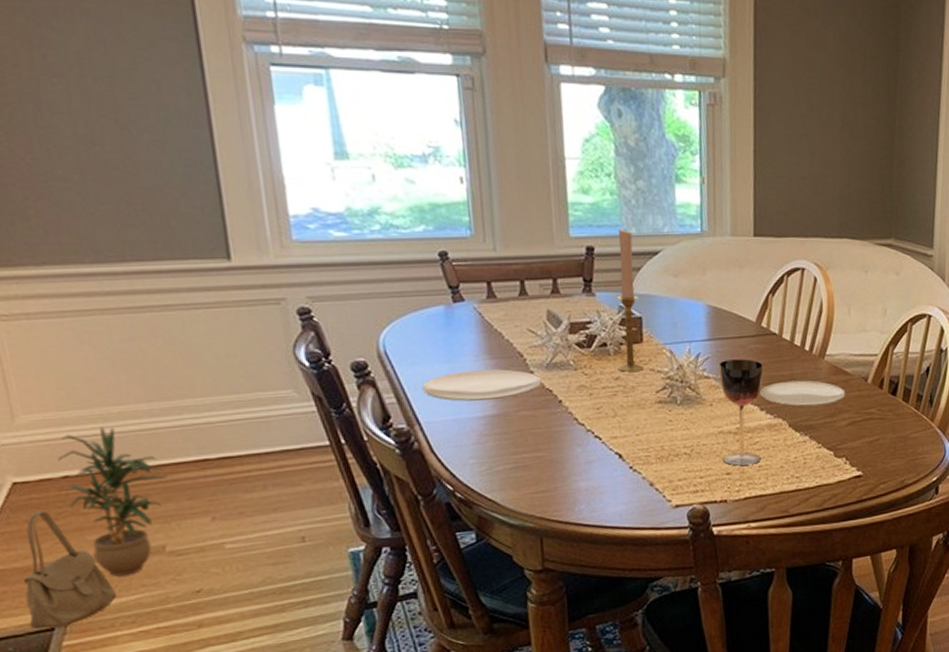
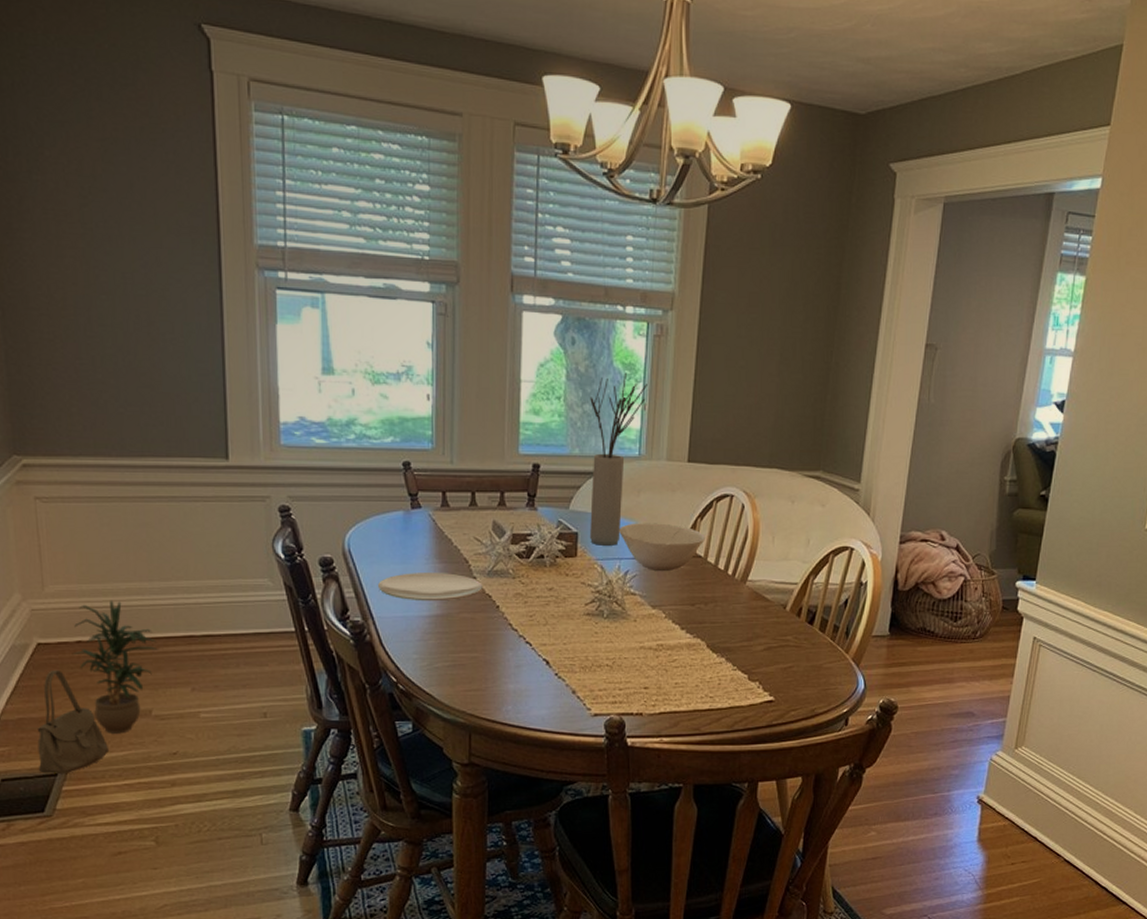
candlestick: present [617,228,643,372] -> none [552,448,576,583]
vase: none [643,145,704,329] -> present [590,372,647,546]
bowl: none [686,301,780,352] -> present [619,523,706,571]
wineglass: present [719,359,763,466] -> none [642,578,687,681]
plate: present [760,380,846,407] -> none [683,603,764,630]

